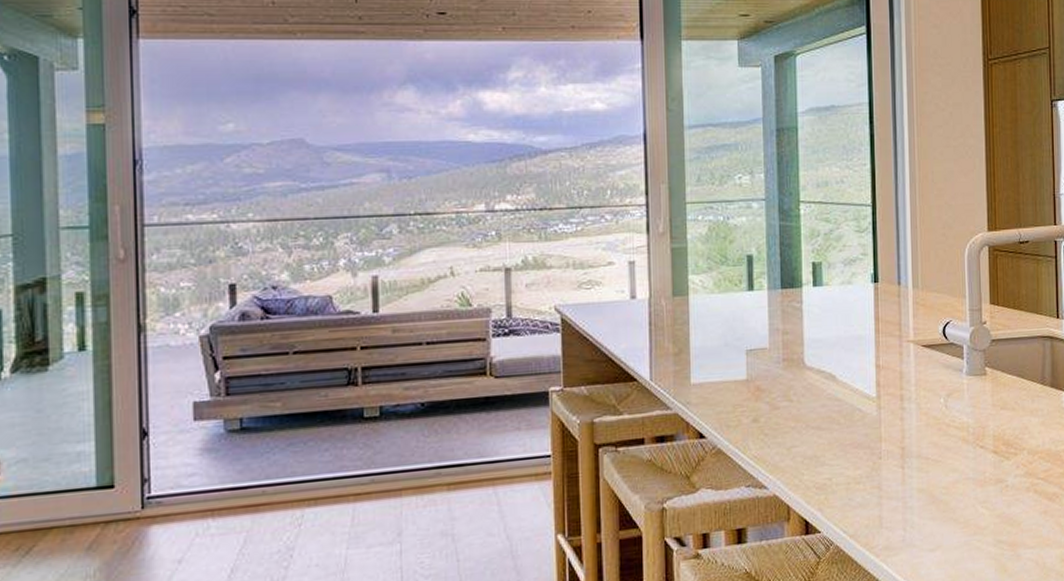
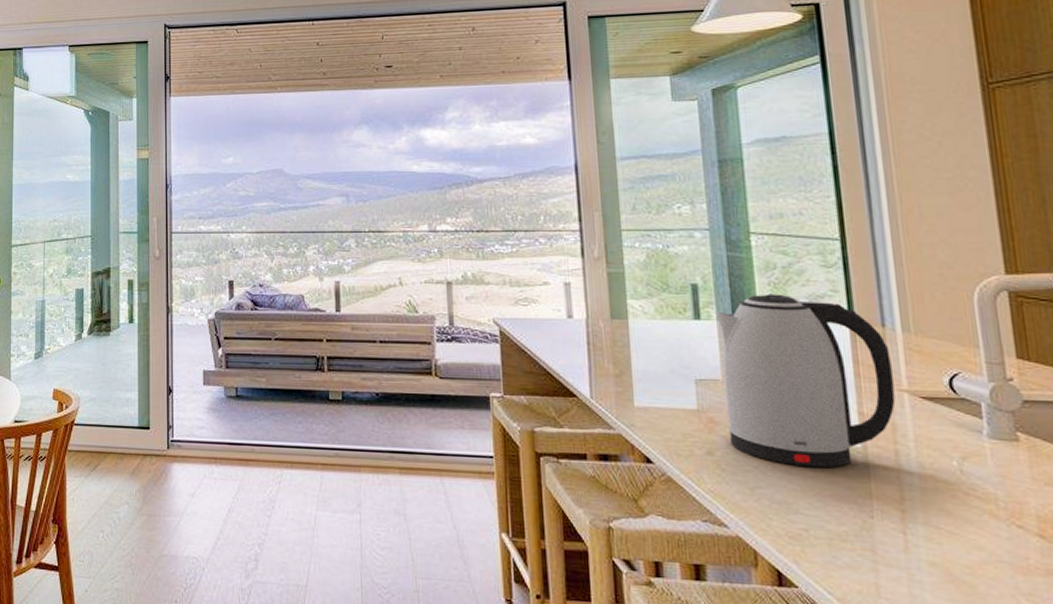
kettle: none [767,260,904,422] -> present [716,294,896,468]

